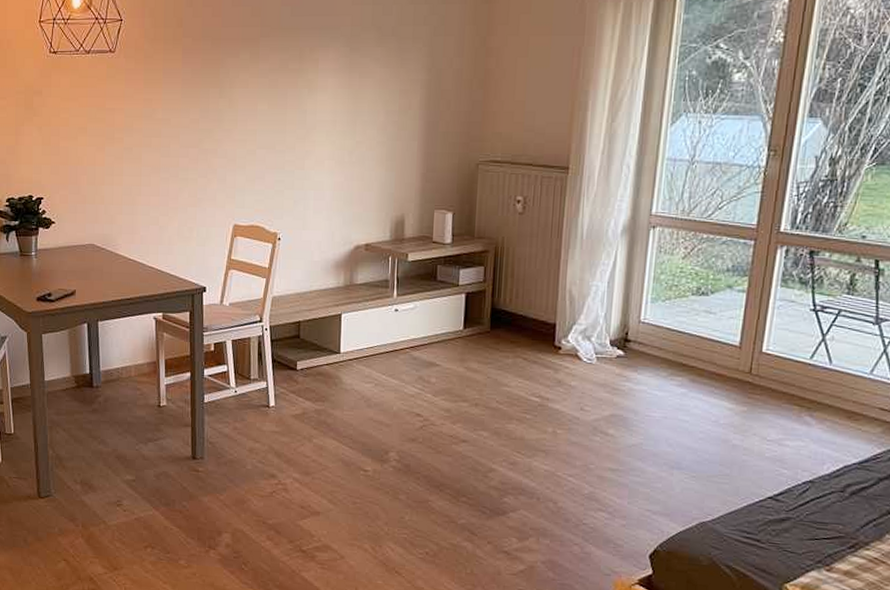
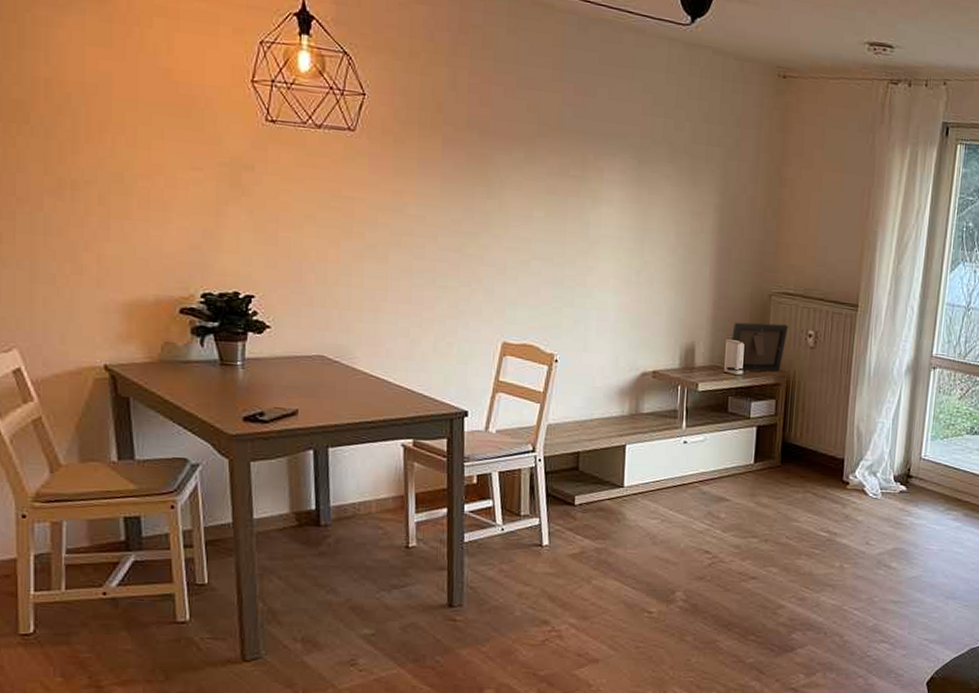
picture frame: none [435,192,496,241] -> present [727,322,788,372]

